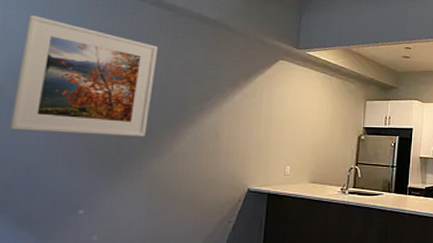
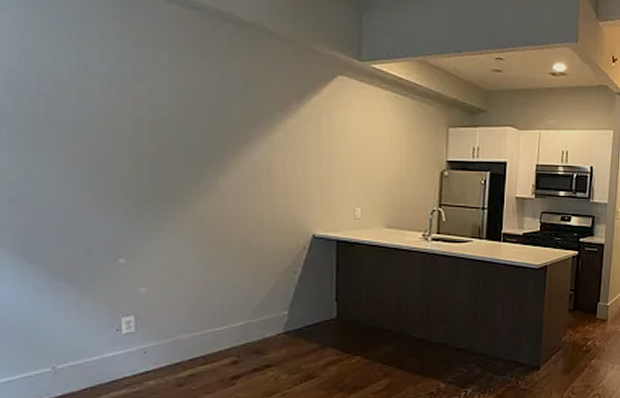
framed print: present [10,14,158,137] -> none [16,16,185,174]

